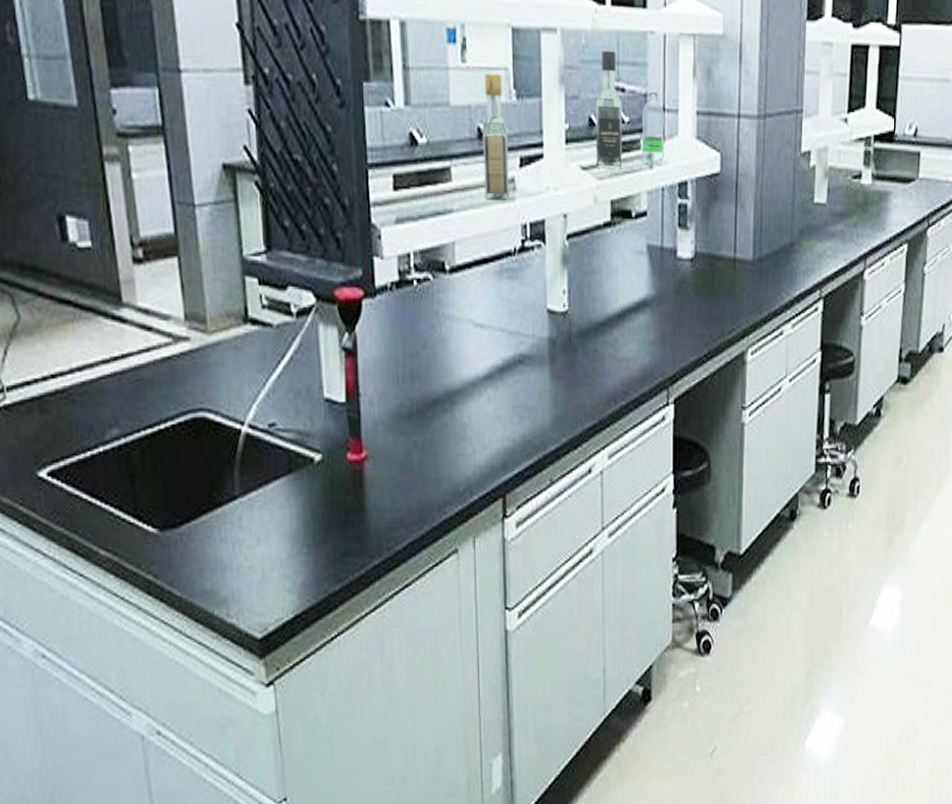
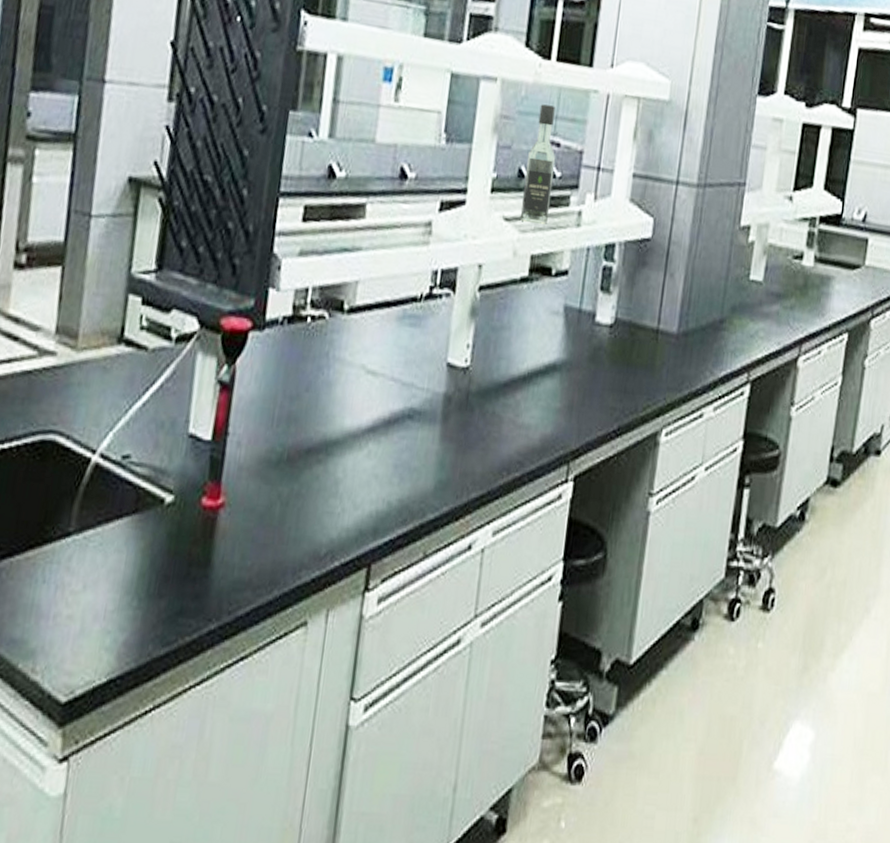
bottle: present [481,74,509,200] -> none [397,115,434,243]
bottle: present [641,91,664,166] -> none [569,149,599,225]

